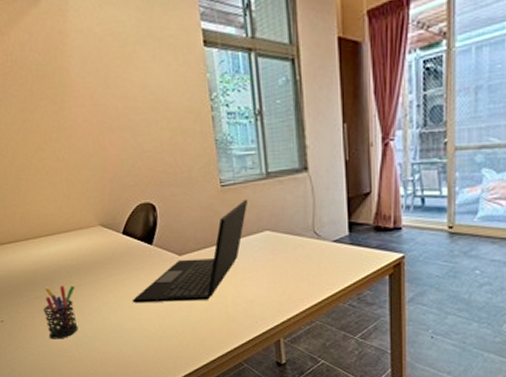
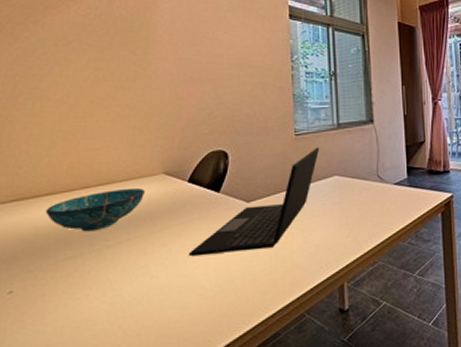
decorative bowl: none [11,238,87,276] -> present [45,187,145,232]
pen holder: present [43,285,78,339] -> none [73,241,121,310]

